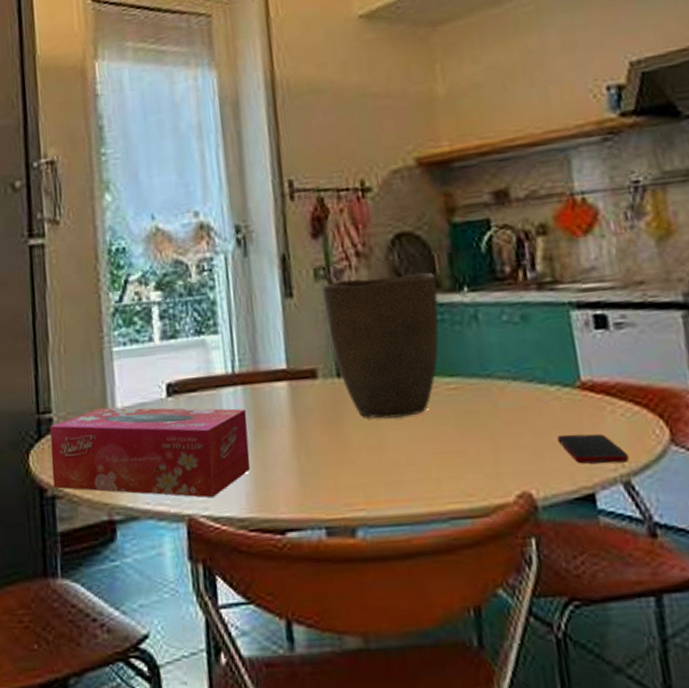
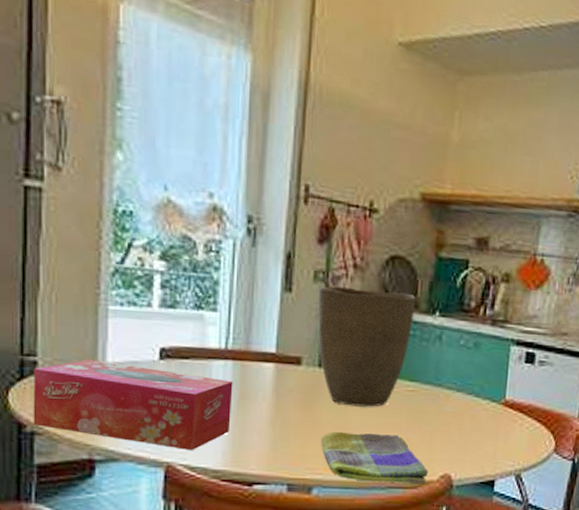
dish towel: none [356,447,500,514] -> present [321,431,429,483]
cell phone: present [557,434,629,464] -> none [478,436,524,461]

